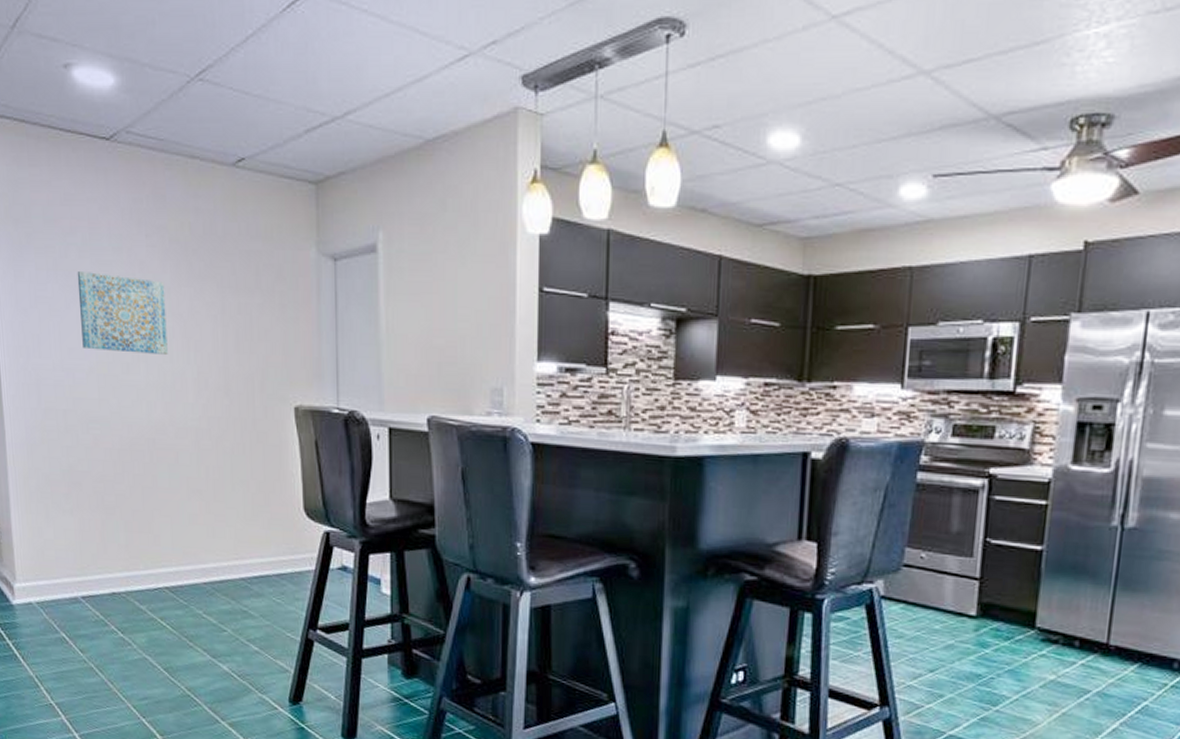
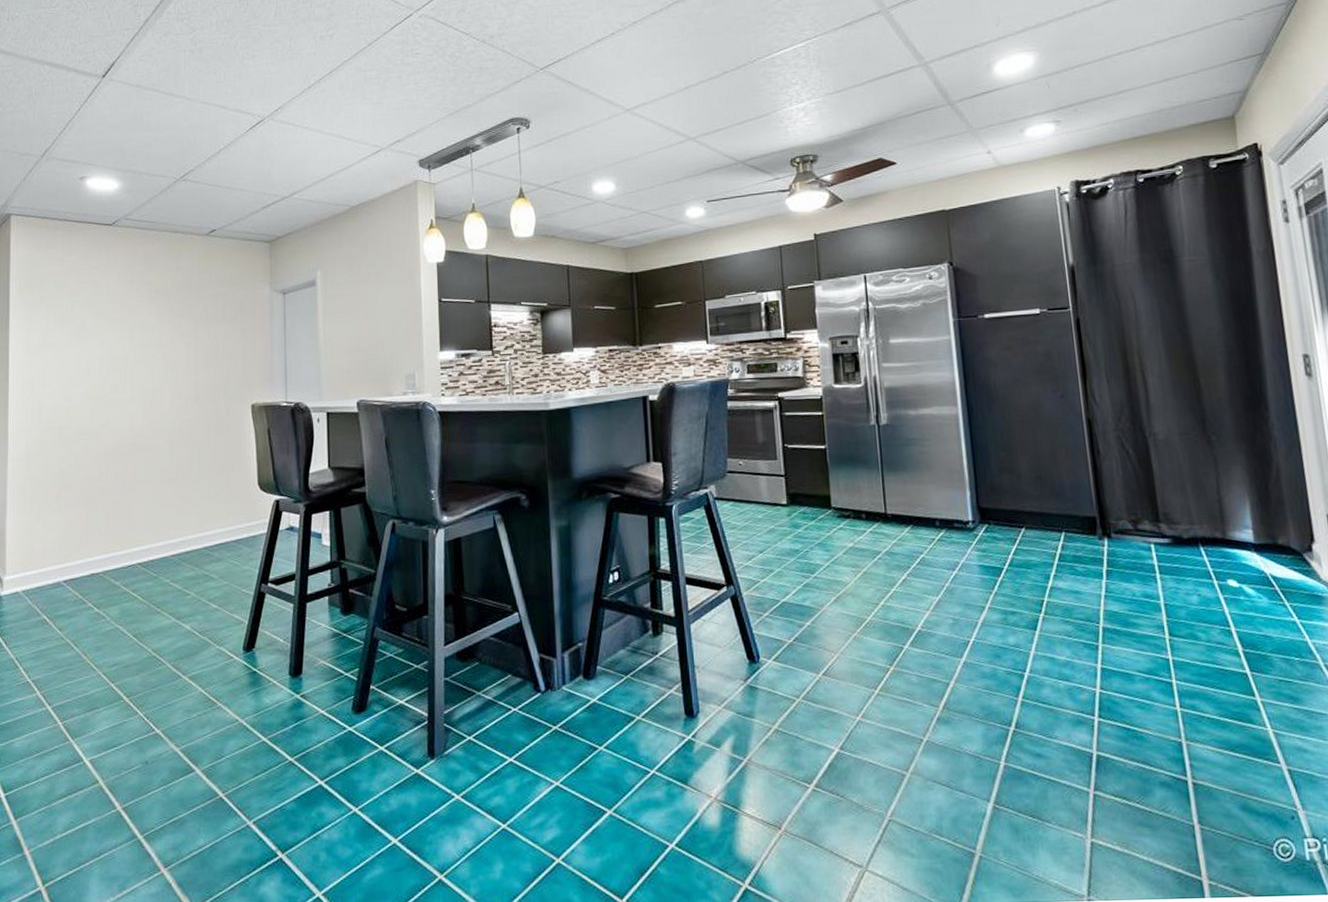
wall art: present [77,270,168,354] -> none [79,319,150,378]

